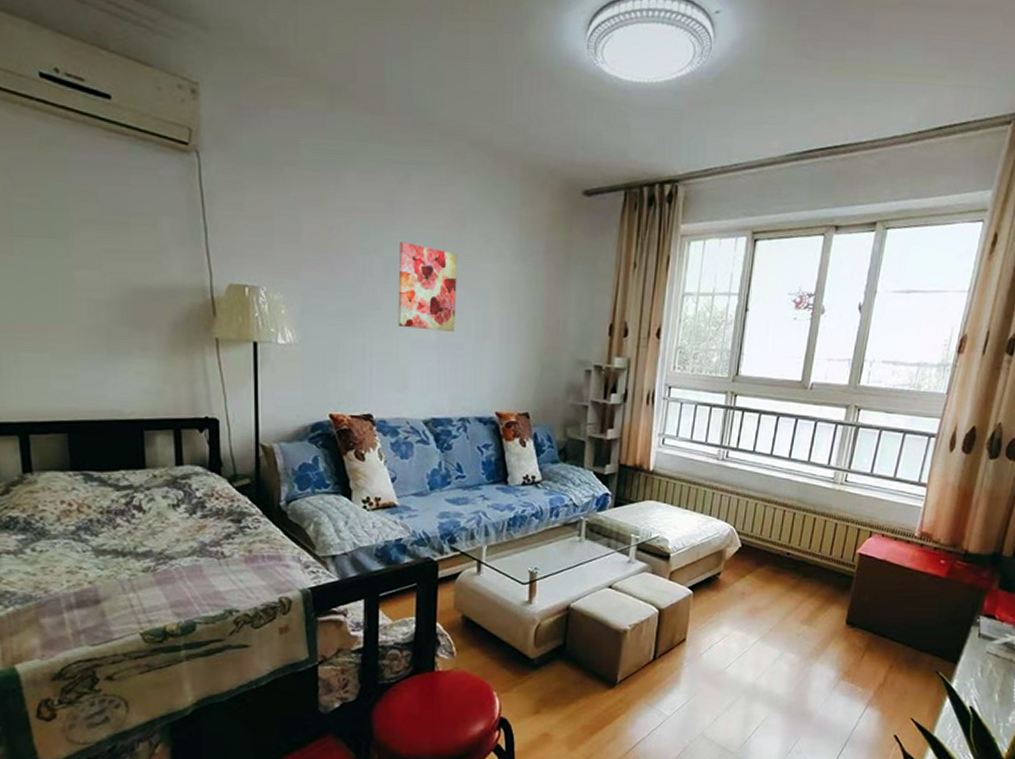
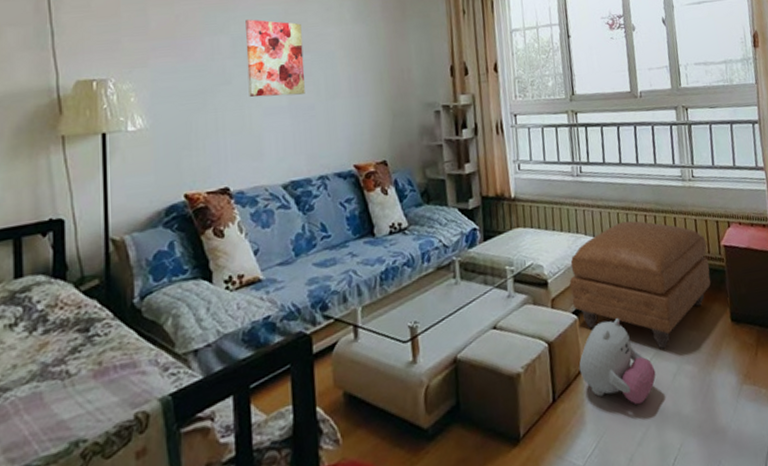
plush toy: none [684,600,758,678] -> present [579,318,656,405]
ottoman: none [690,512,842,635] -> present [569,220,711,349]

